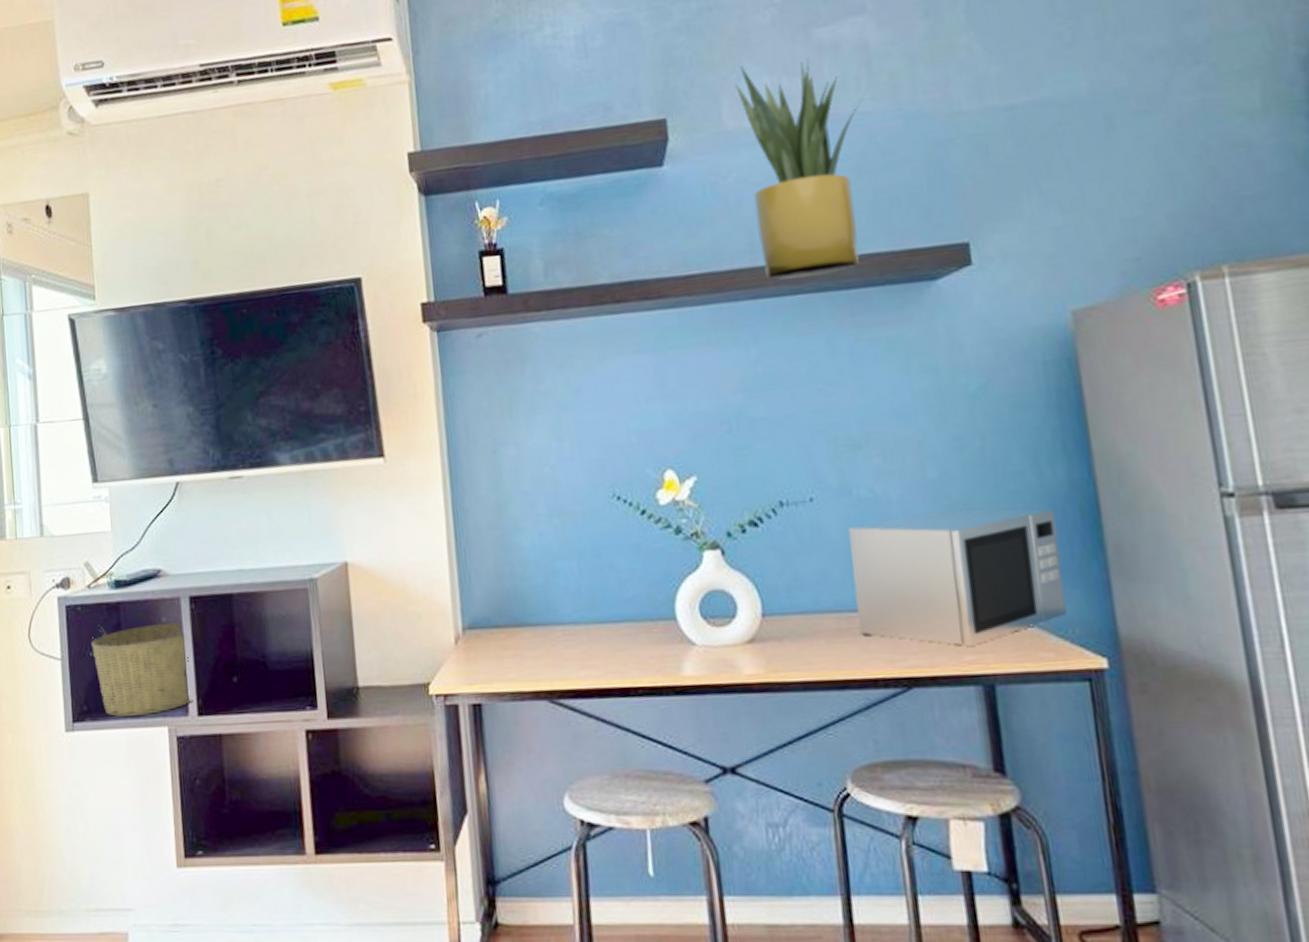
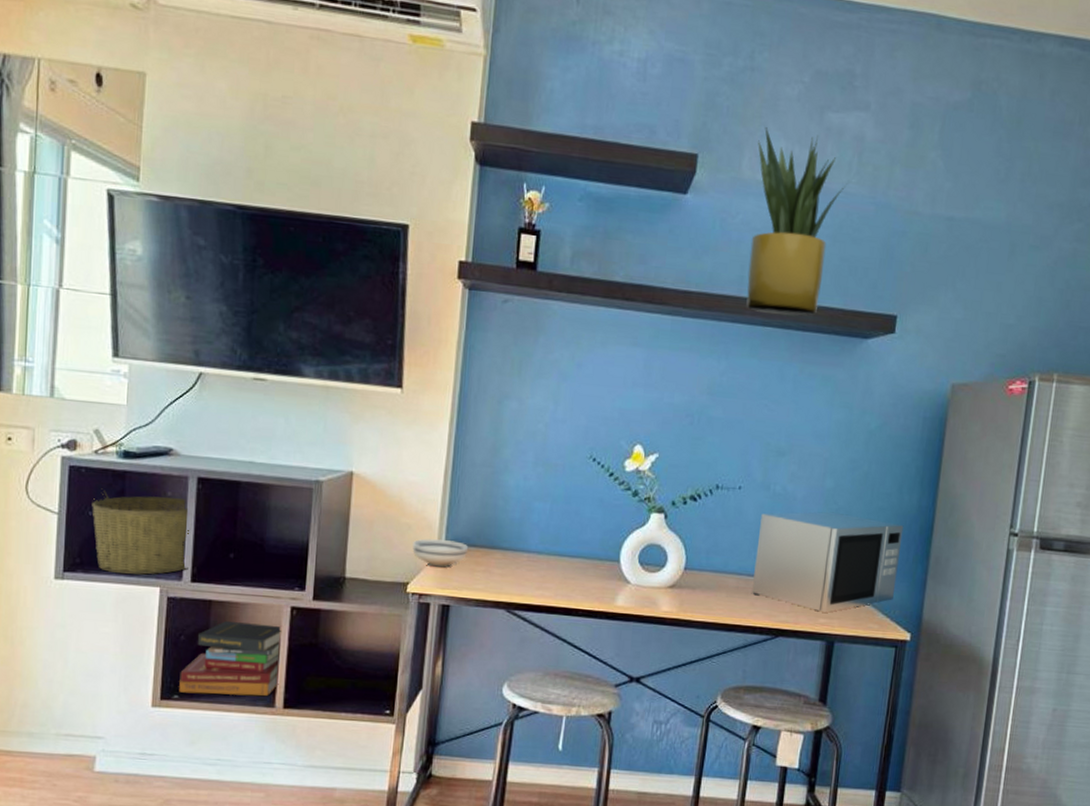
books: none [200,754,306,847] -> present [179,621,281,697]
bowl: none [425,624,491,659] -> present [411,539,469,567]

